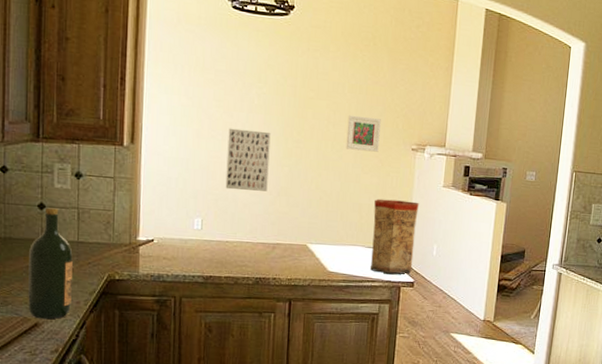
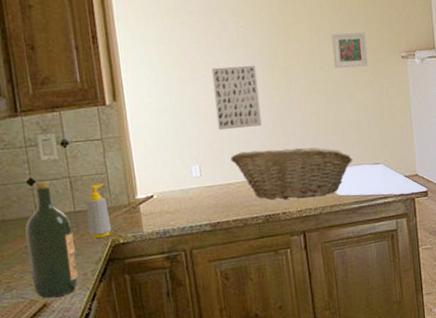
soap bottle: none [87,219,110,271] -> present [86,183,112,238]
fruit basket: none [232,213,349,269] -> present [231,147,353,200]
vase: present [370,198,419,275] -> none [373,109,424,188]

